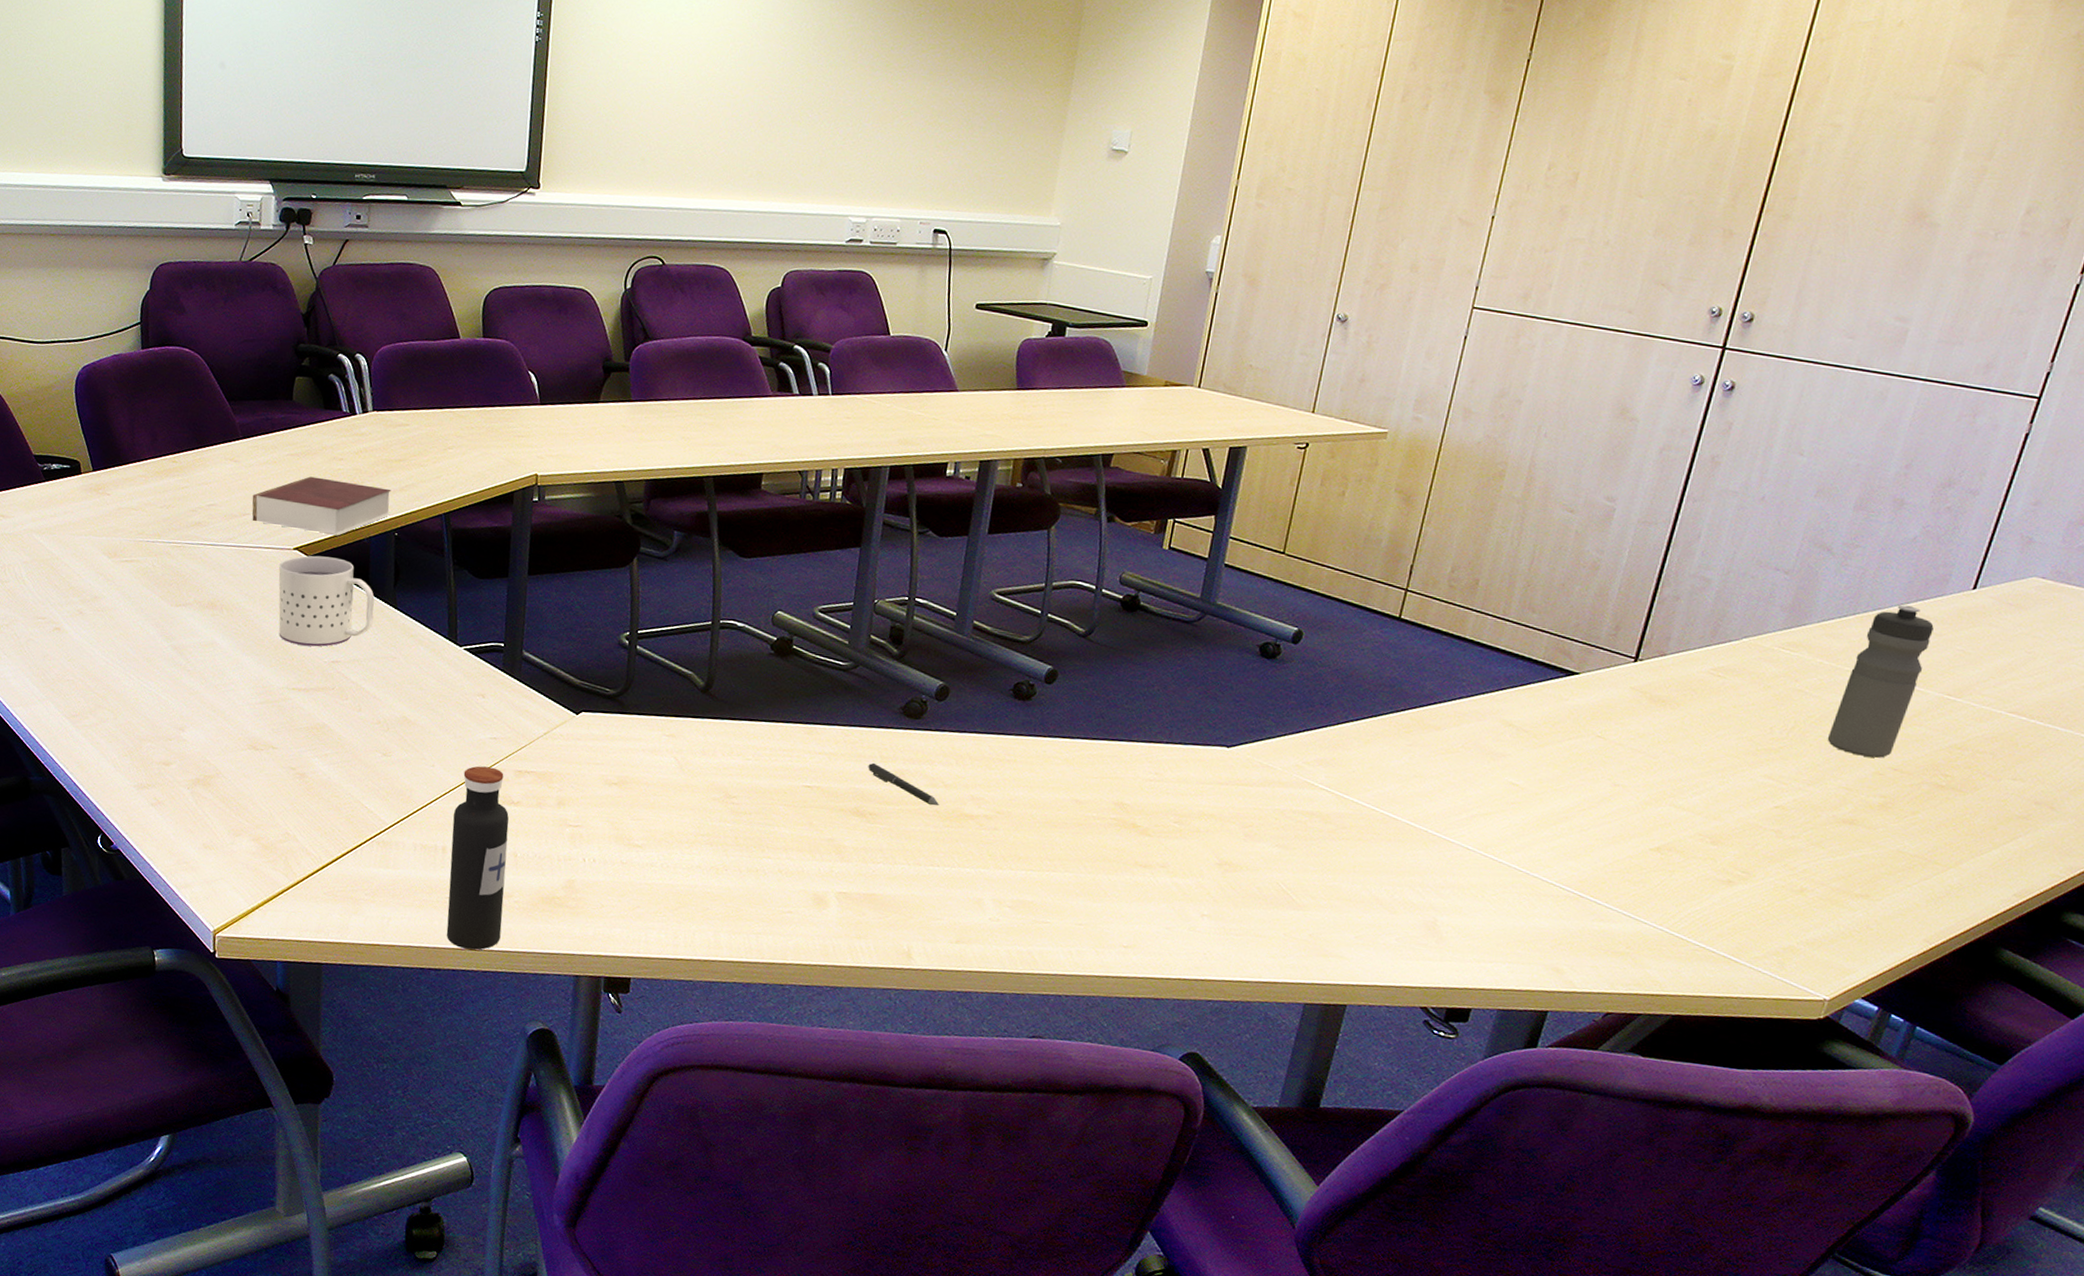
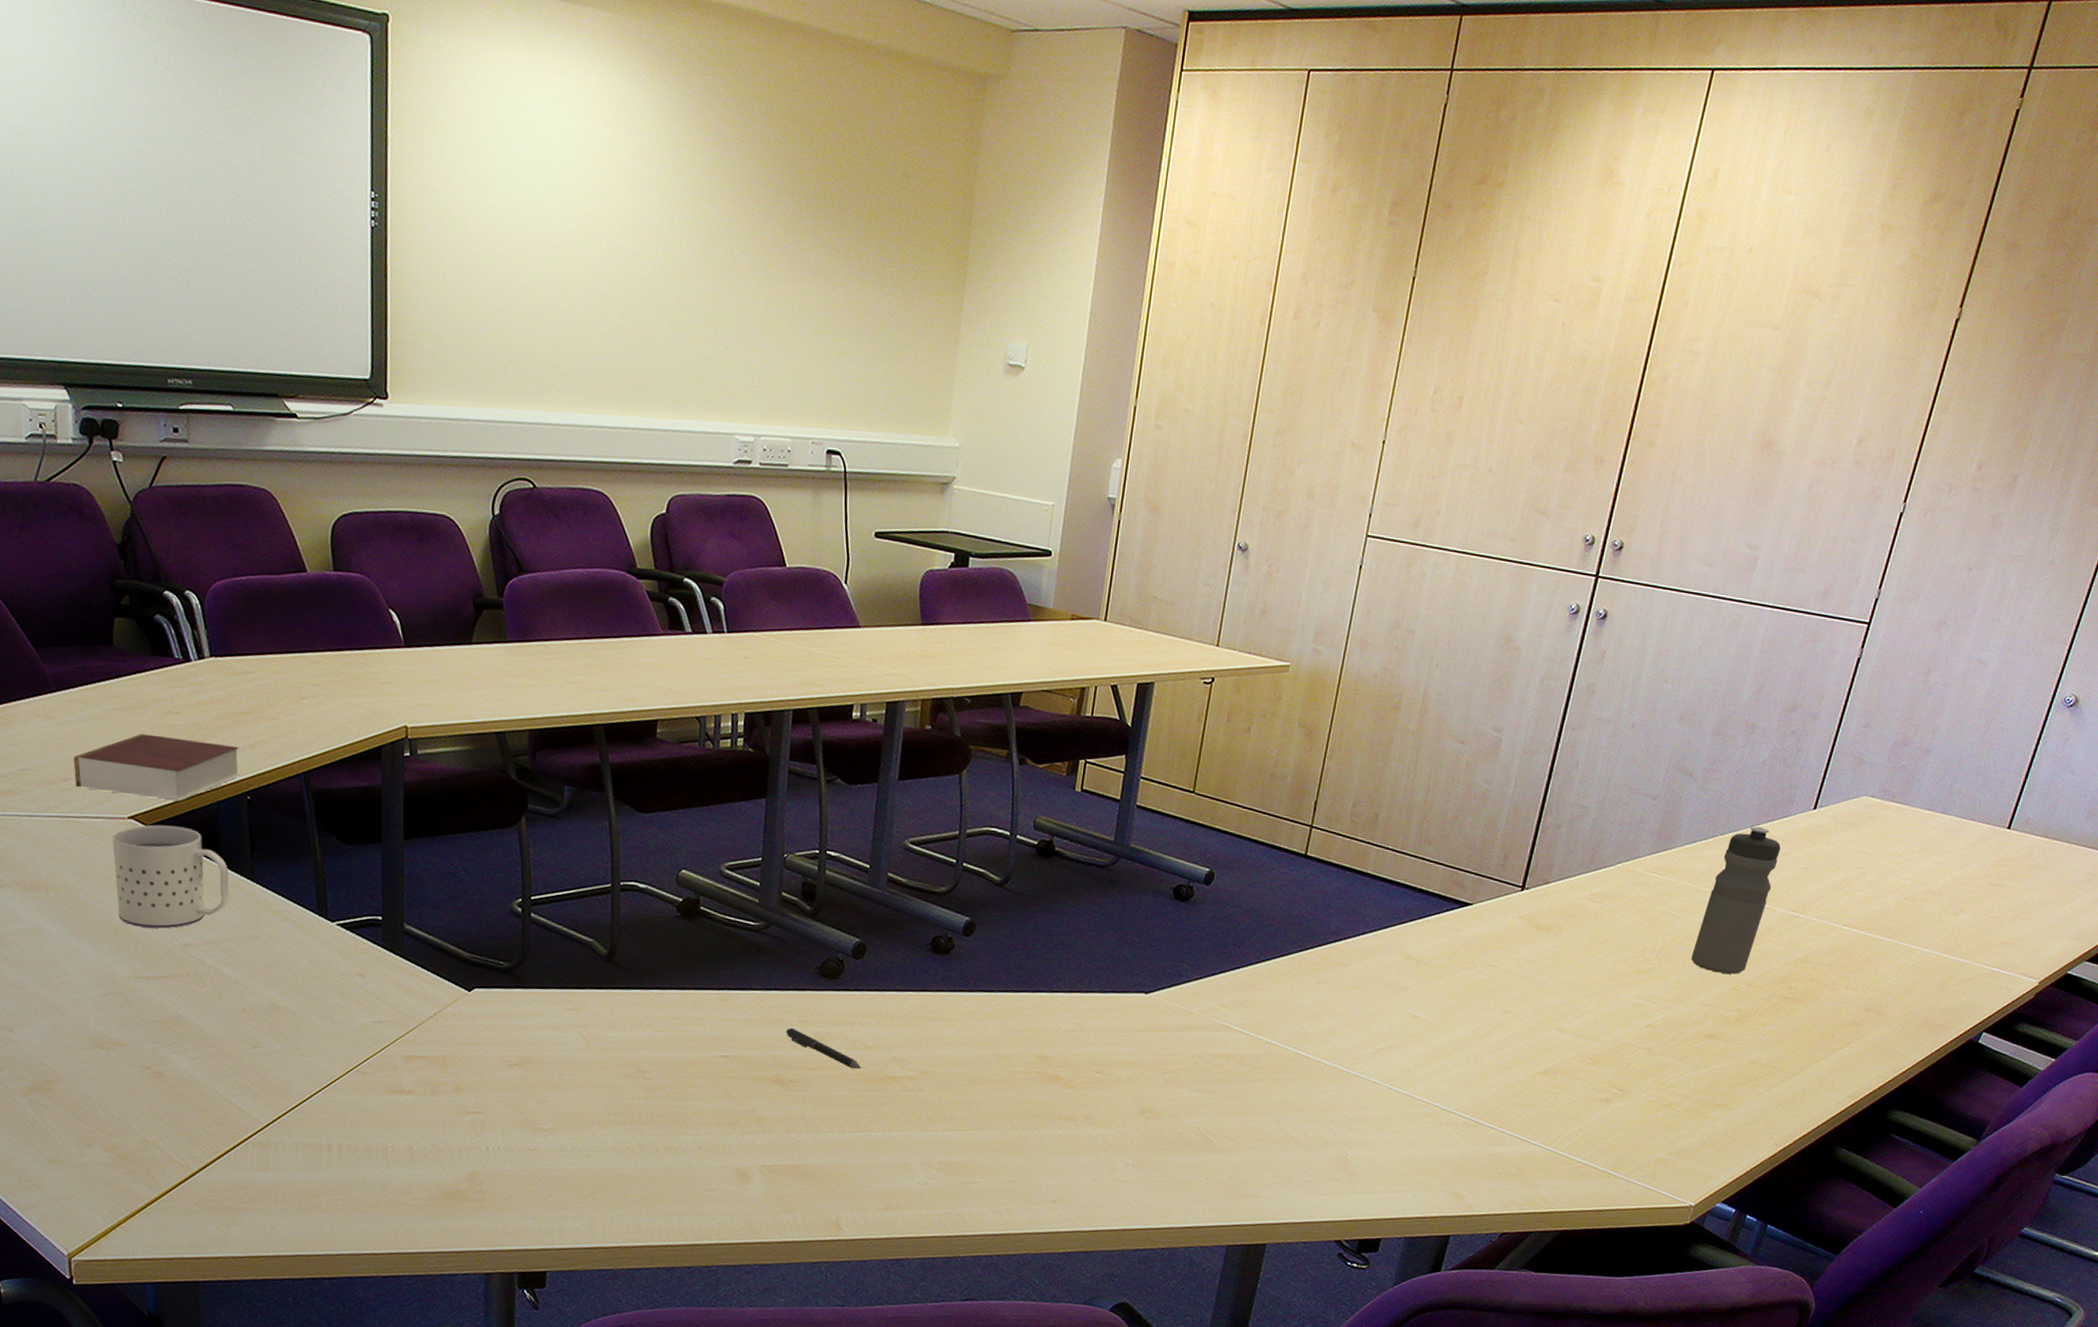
water bottle: present [446,766,509,950] -> none [337,1053,402,1254]

